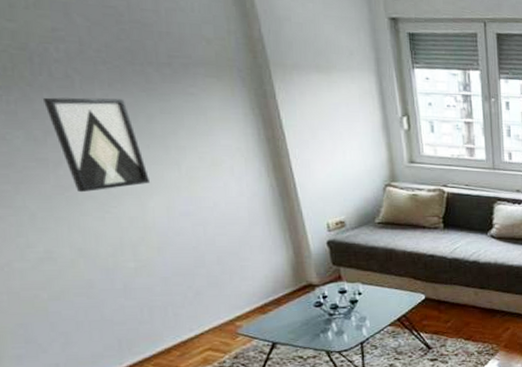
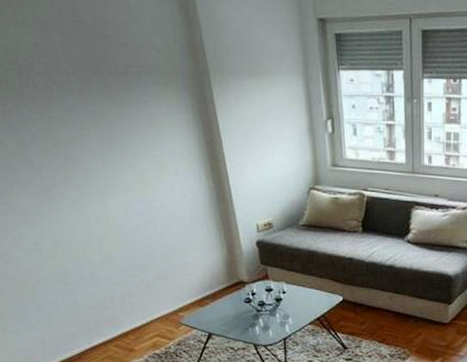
wall art: present [44,97,149,193] -> none [30,106,111,192]

